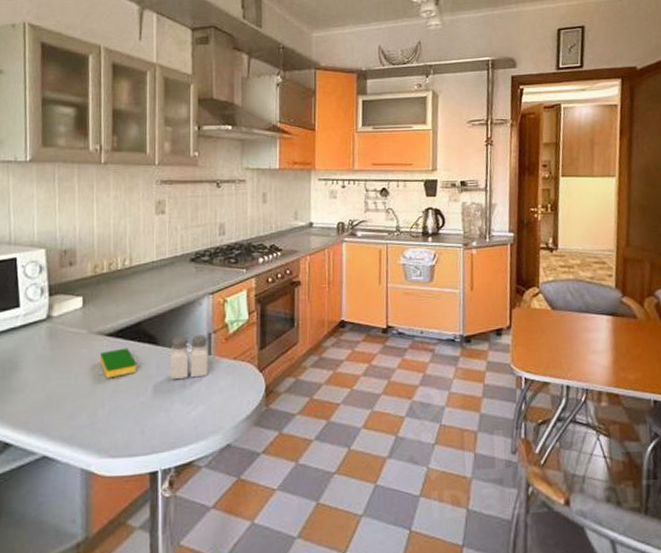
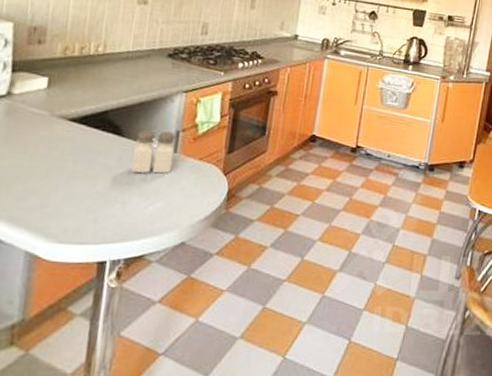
dish sponge: present [100,348,137,378] -> none [59,135,98,164]

